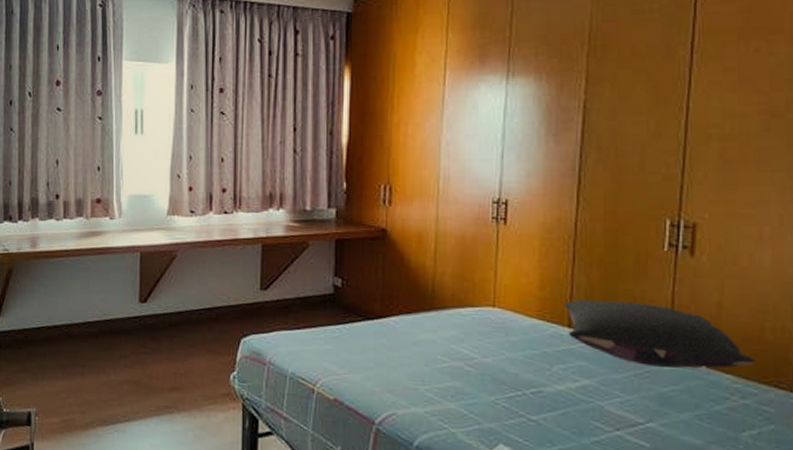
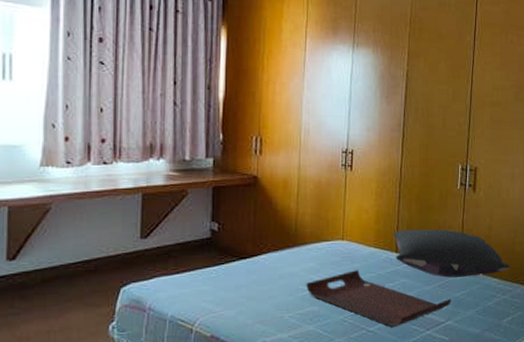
serving tray: none [446,344,655,420] -> present [306,270,452,327]

